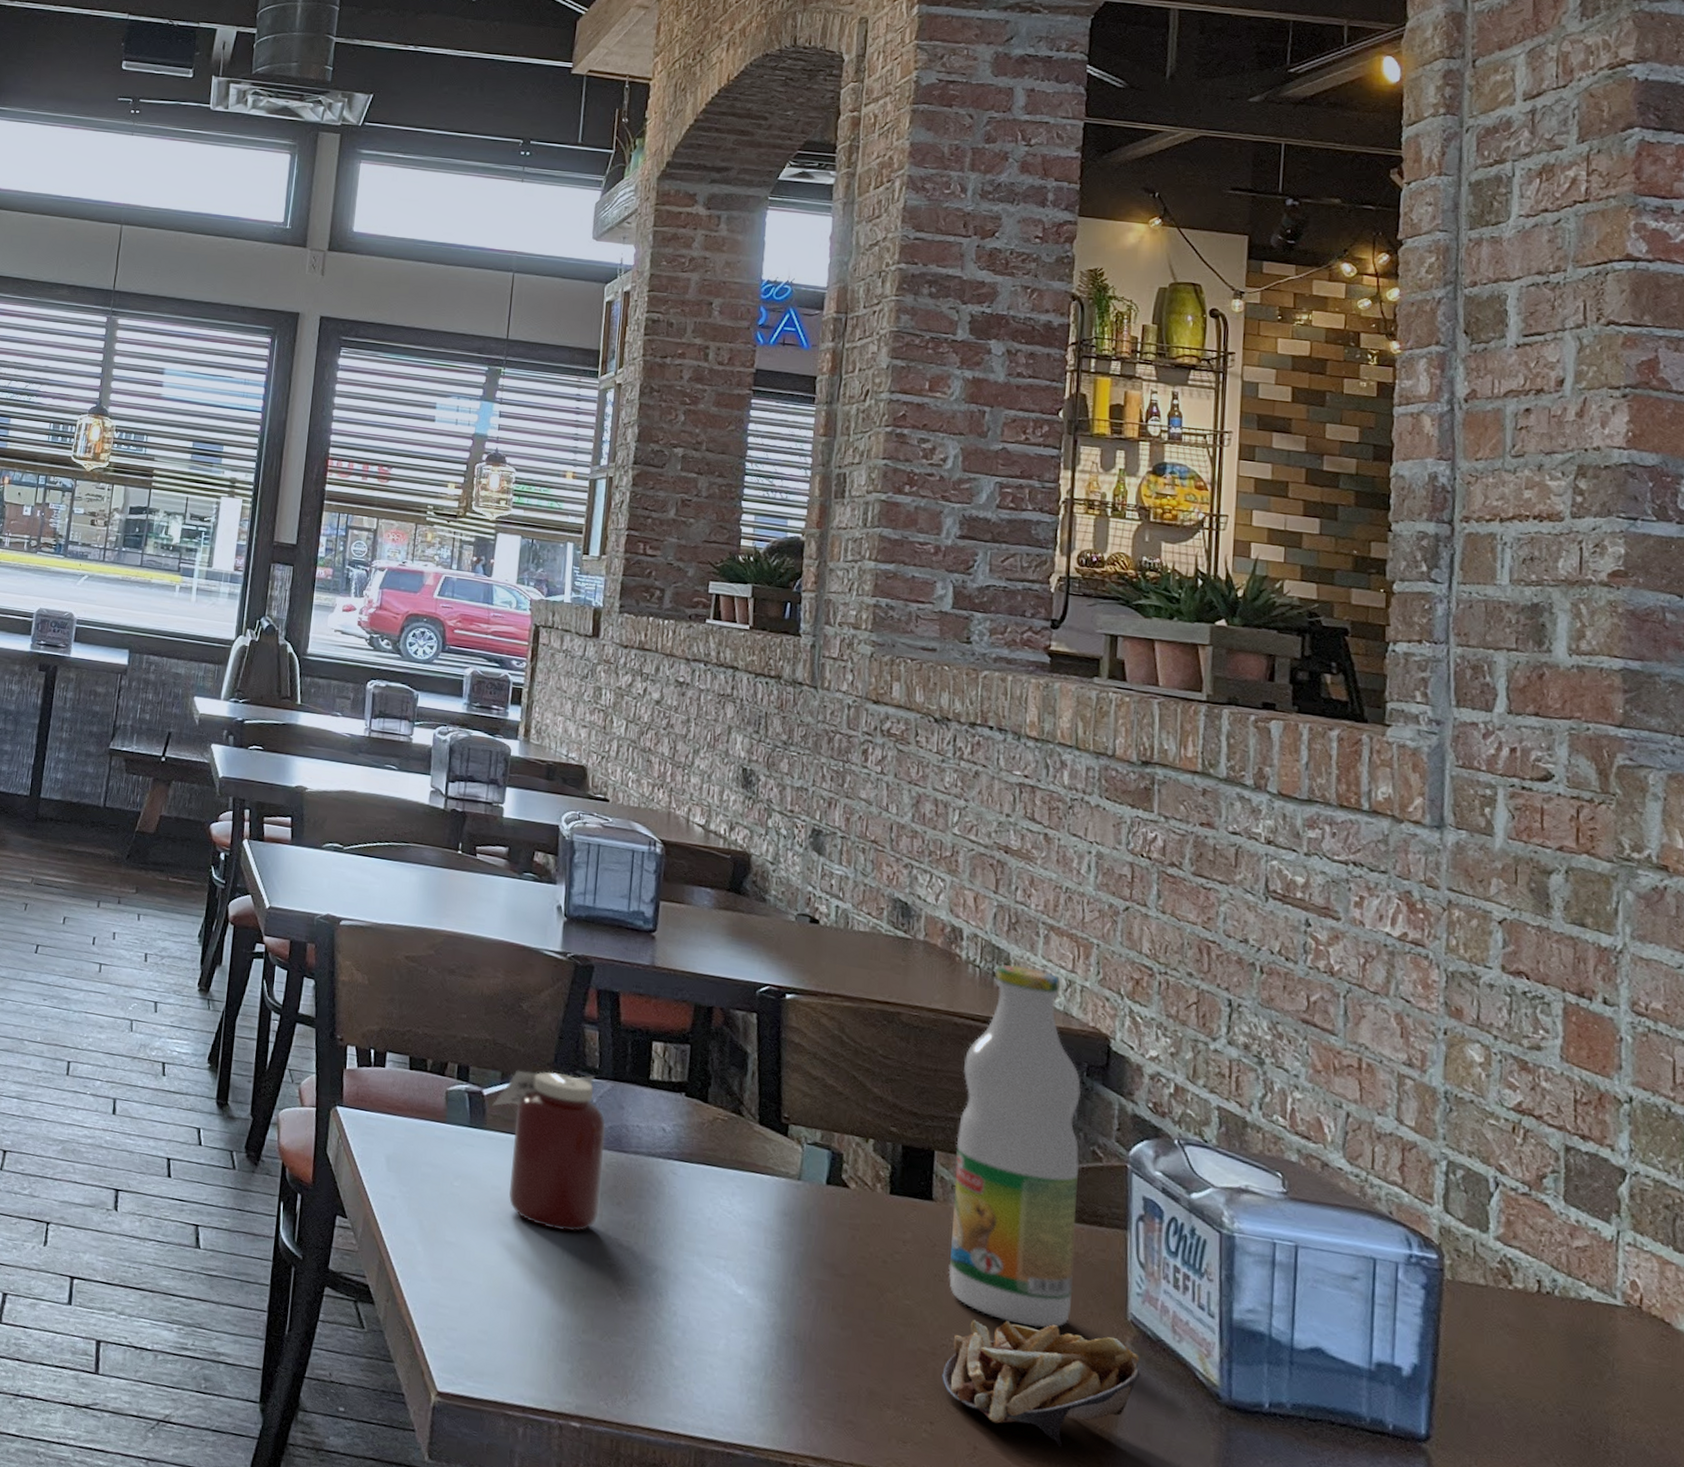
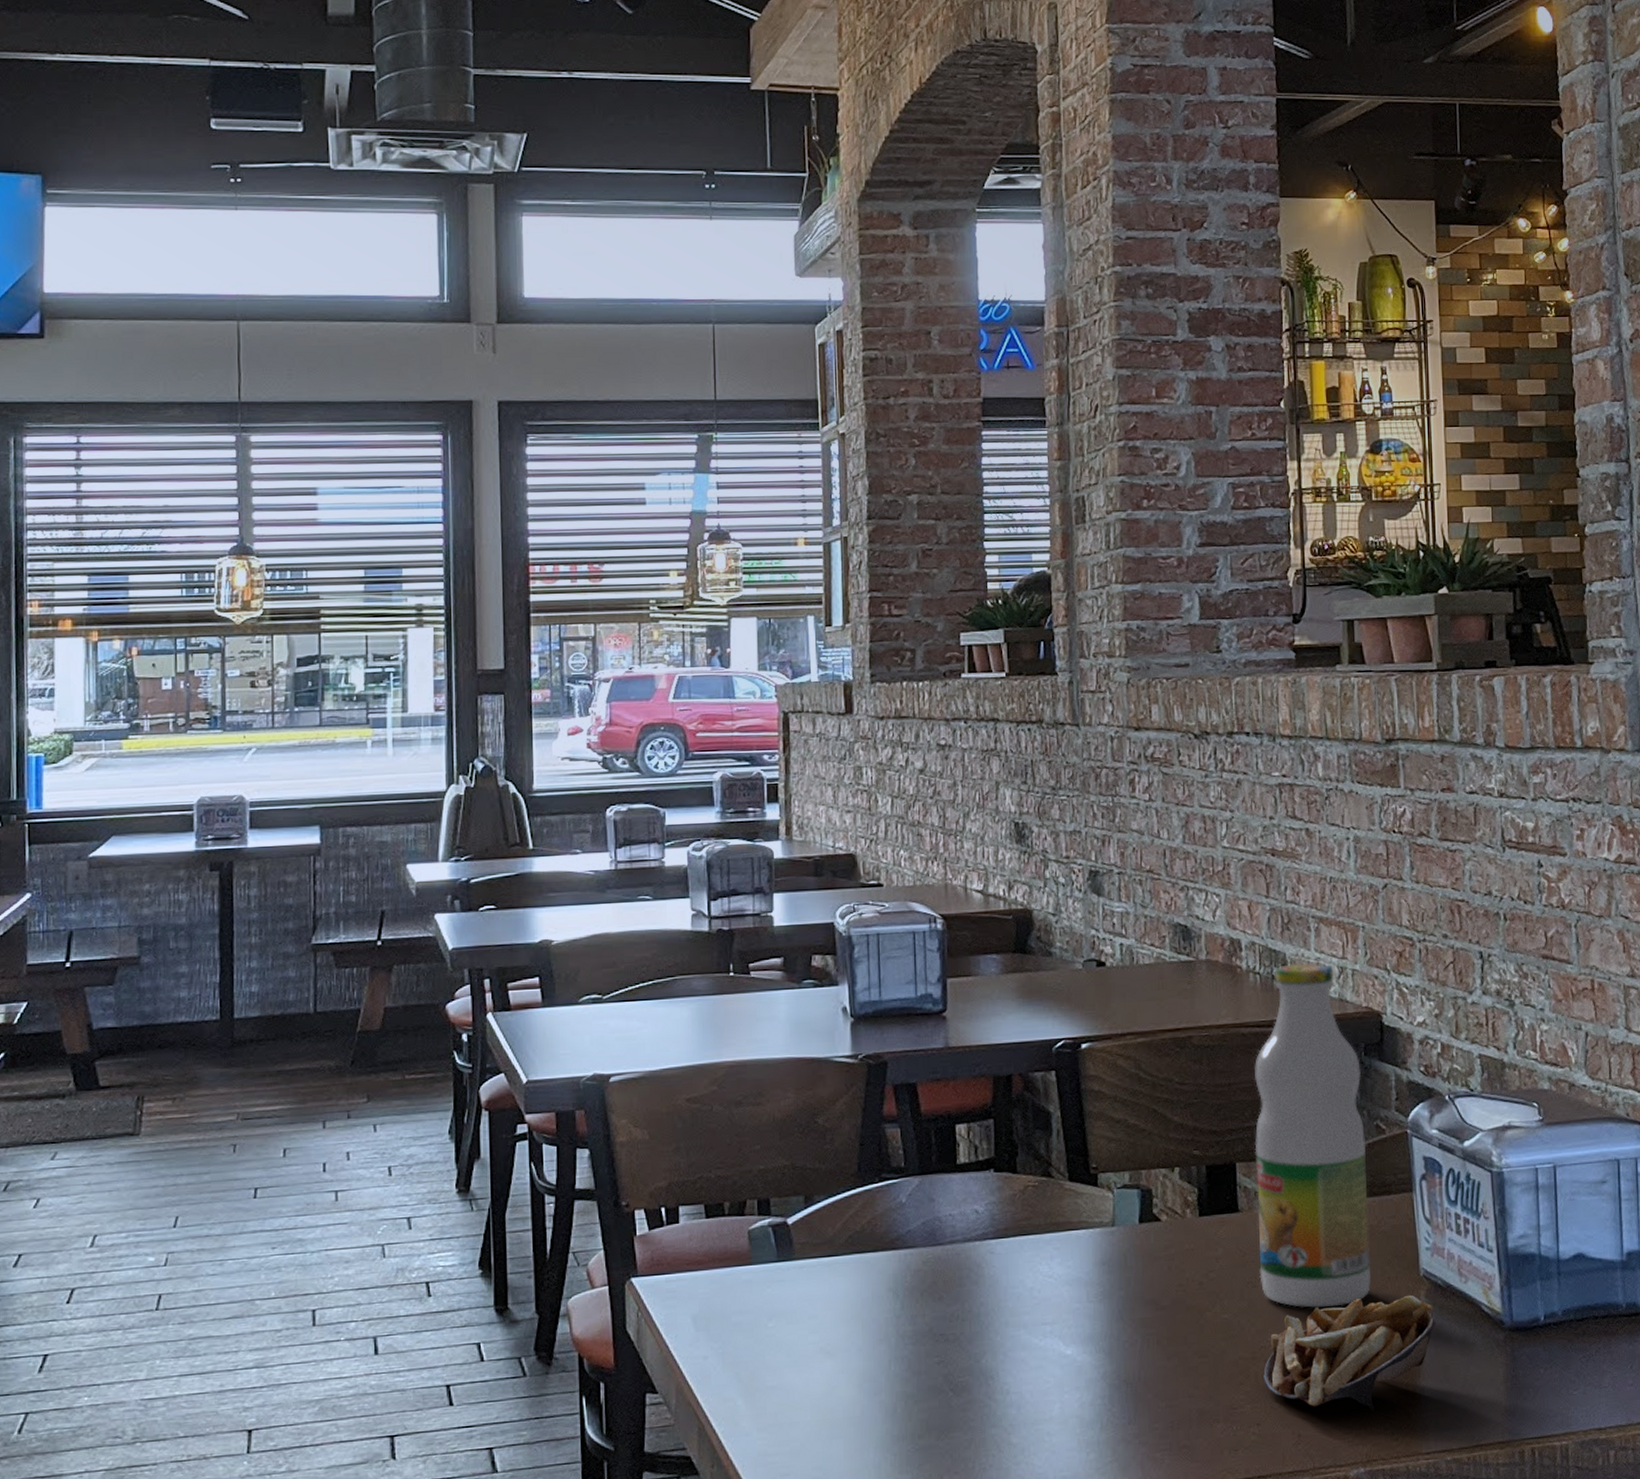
jar: present [492,1070,605,1231] -> none [799,1175,921,1344]

